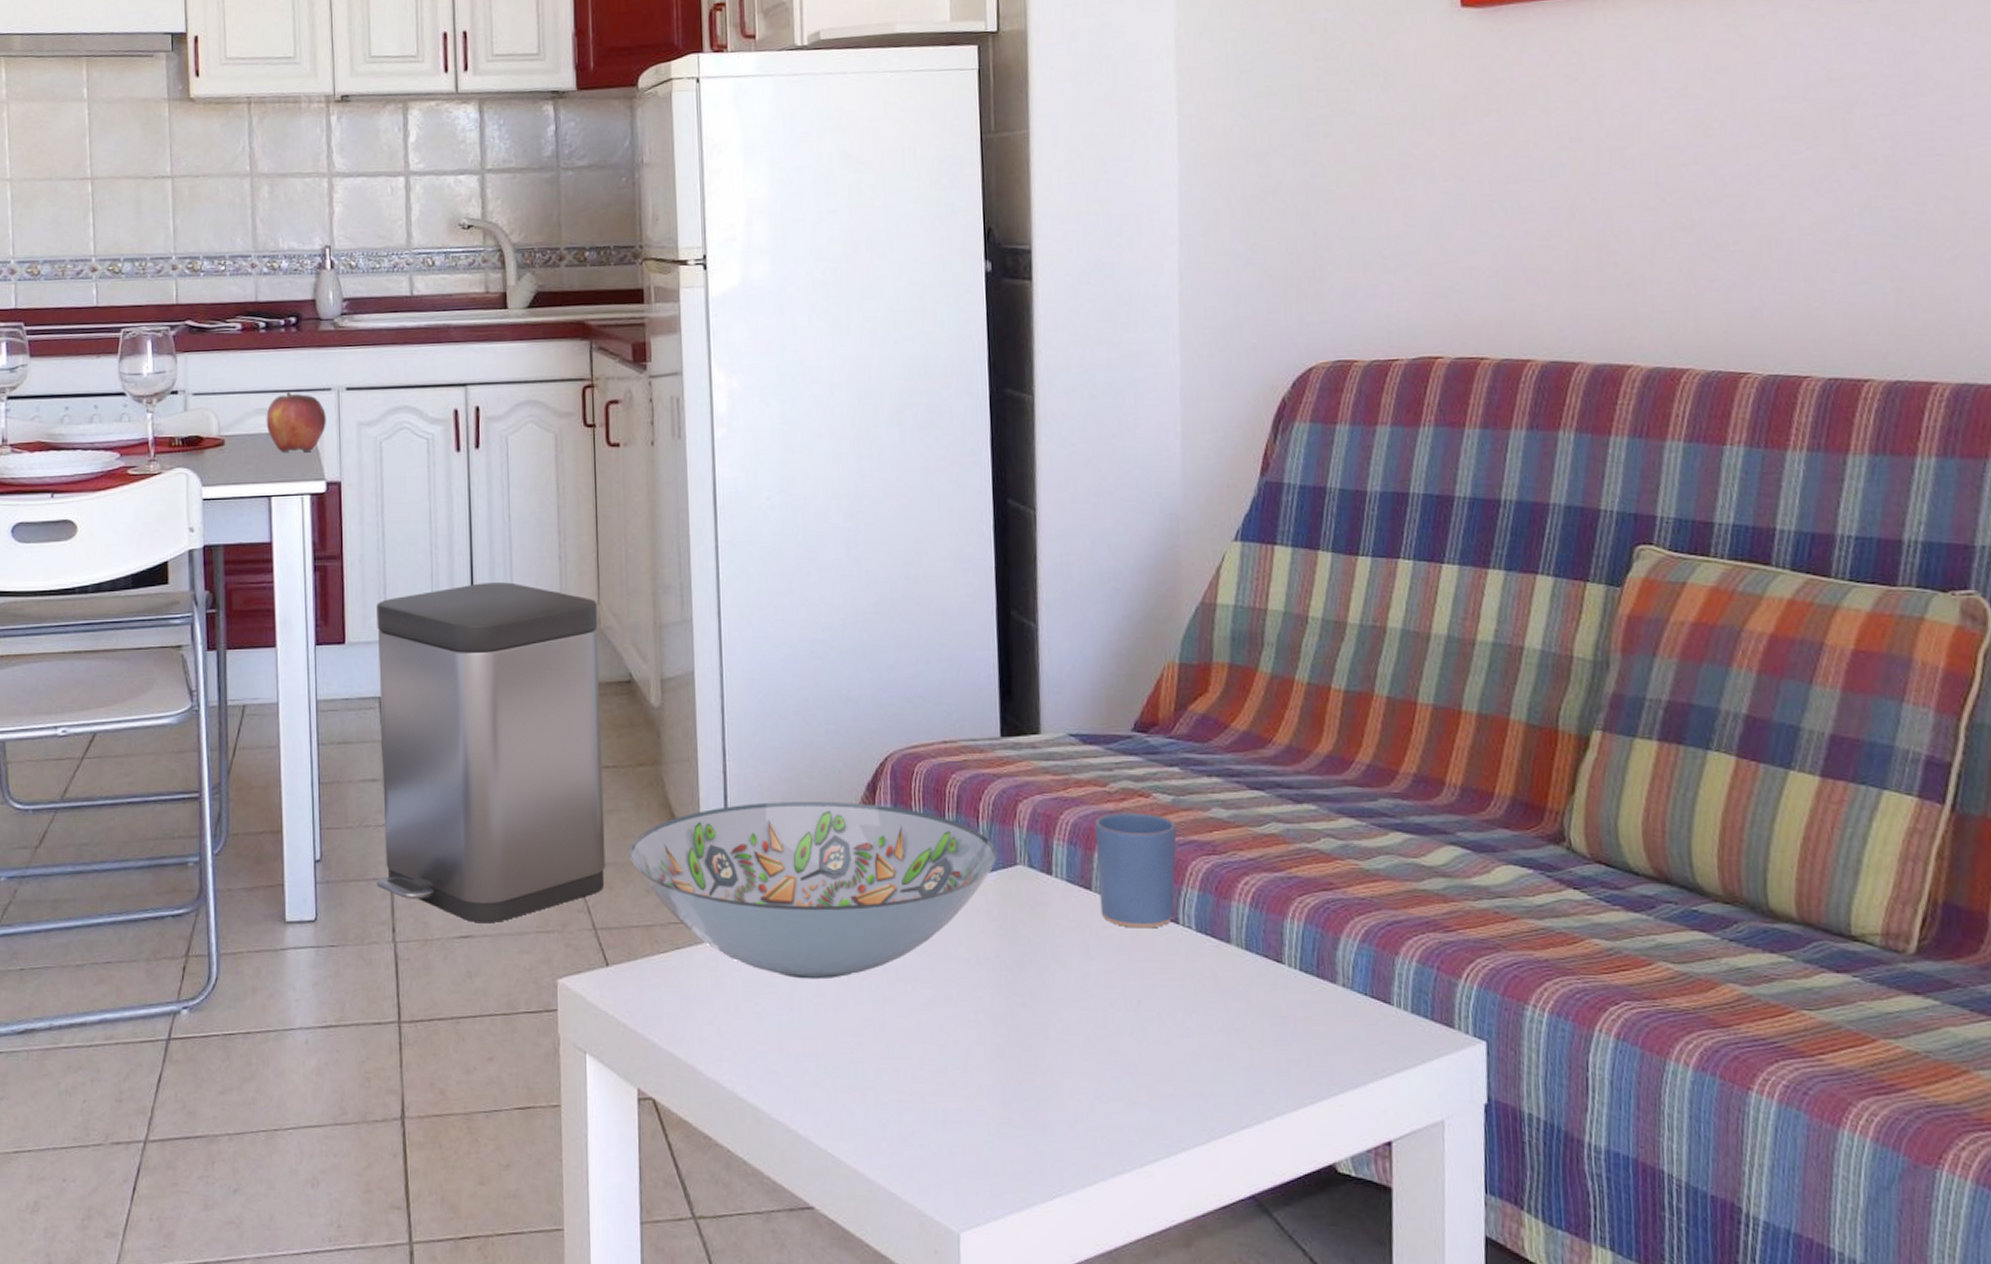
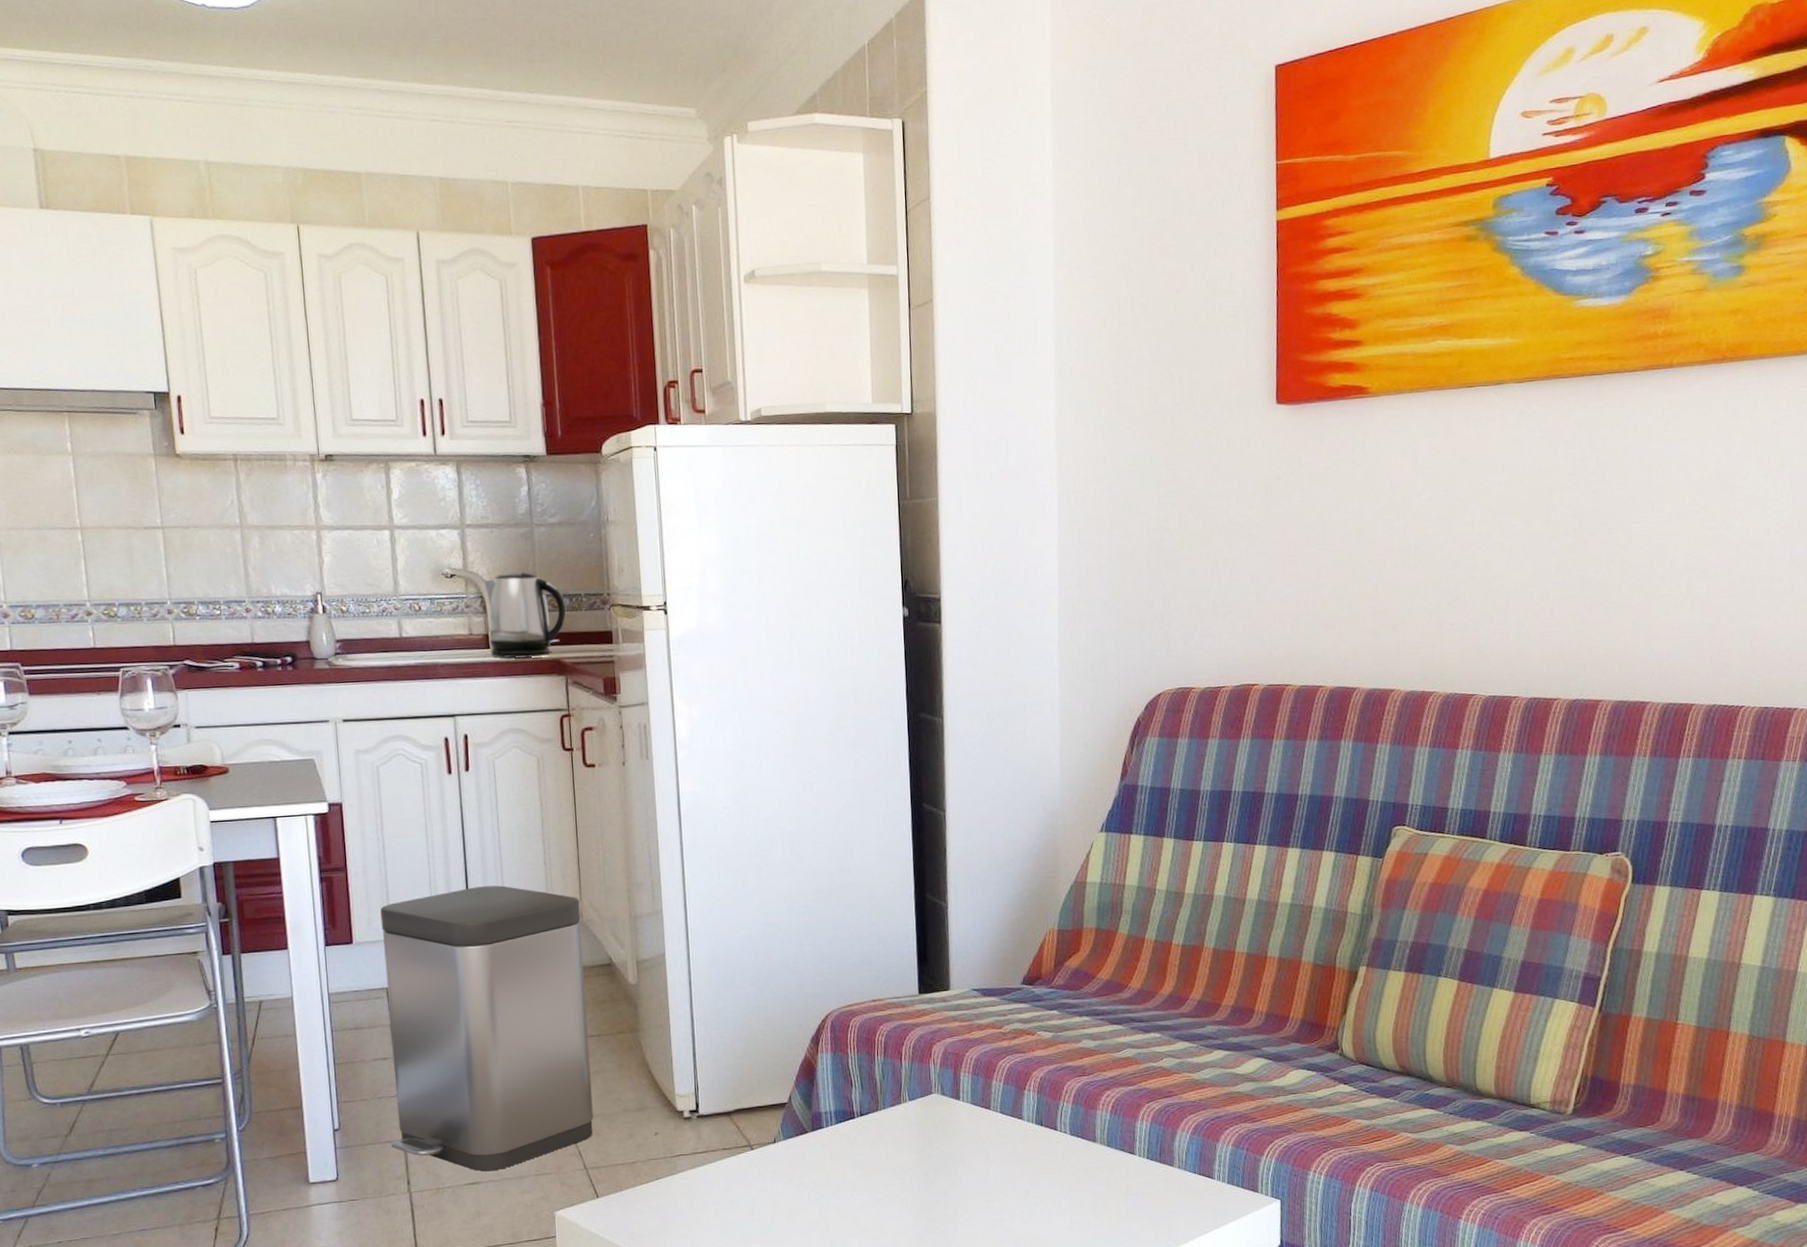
fruit: present [266,392,326,454] -> none [267,724,326,779]
kettle: none [504,221,594,320] -> present [484,571,567,658]
decorative bowl: present [629,802,997,980] -> none [613,1052,917,1196]
mug: present [1094,812,1177,929] -> none [992,1047,1056,1136]

